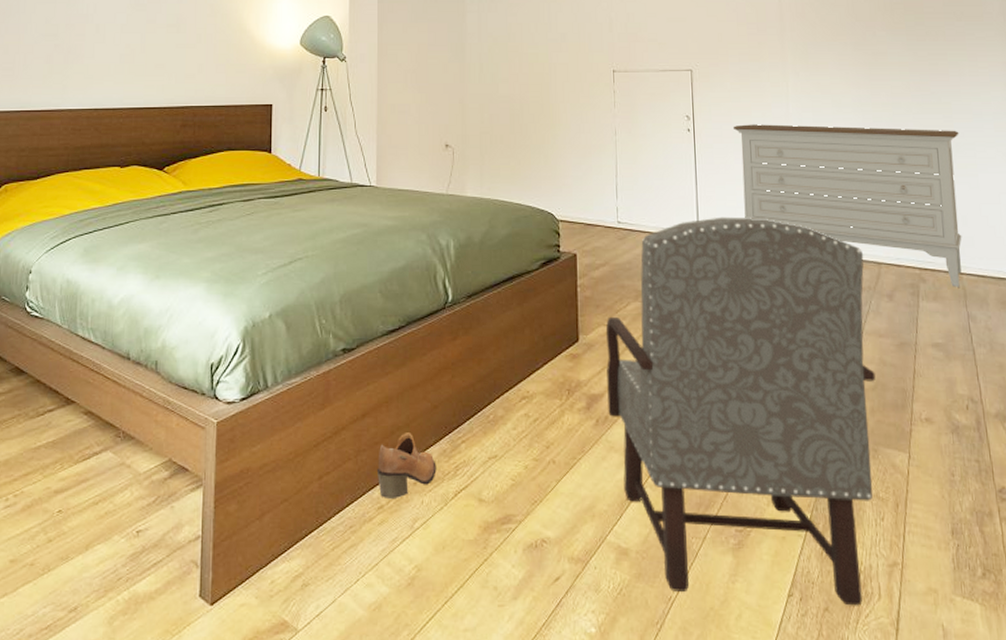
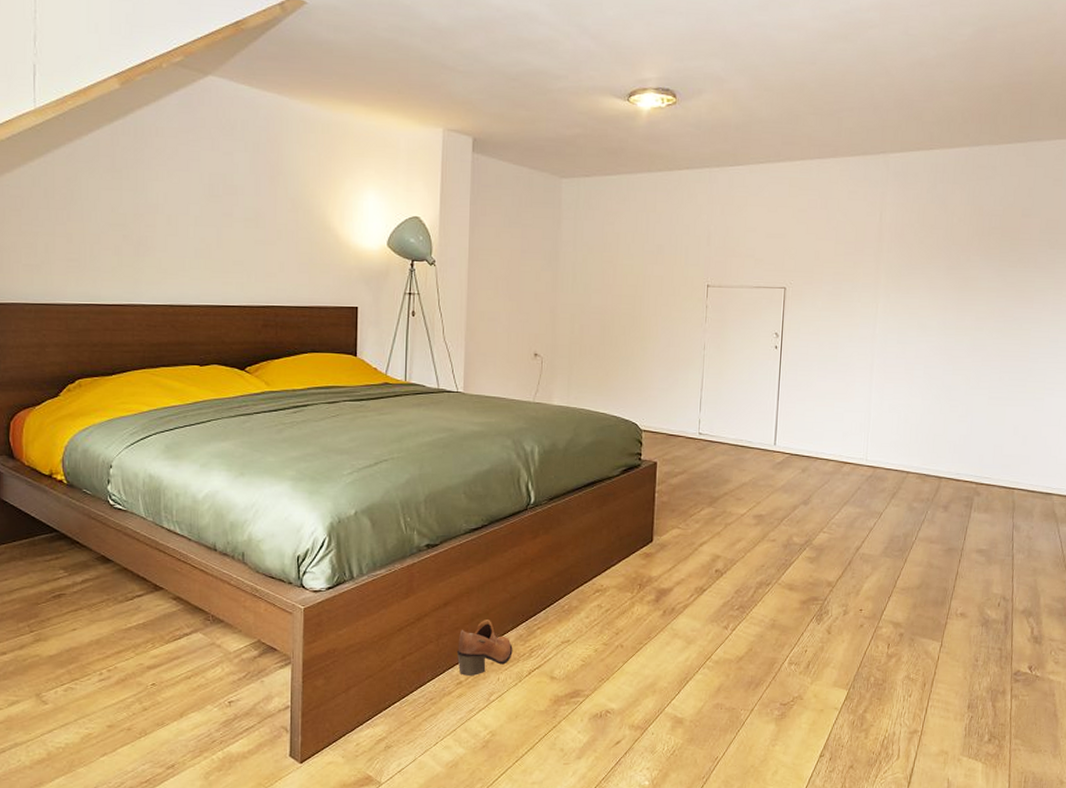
armchair: present [605,217,876,606] -> none [675,431,927,764]
dresser: present [733,124,962,287] -> none [820,343,1034,501]

